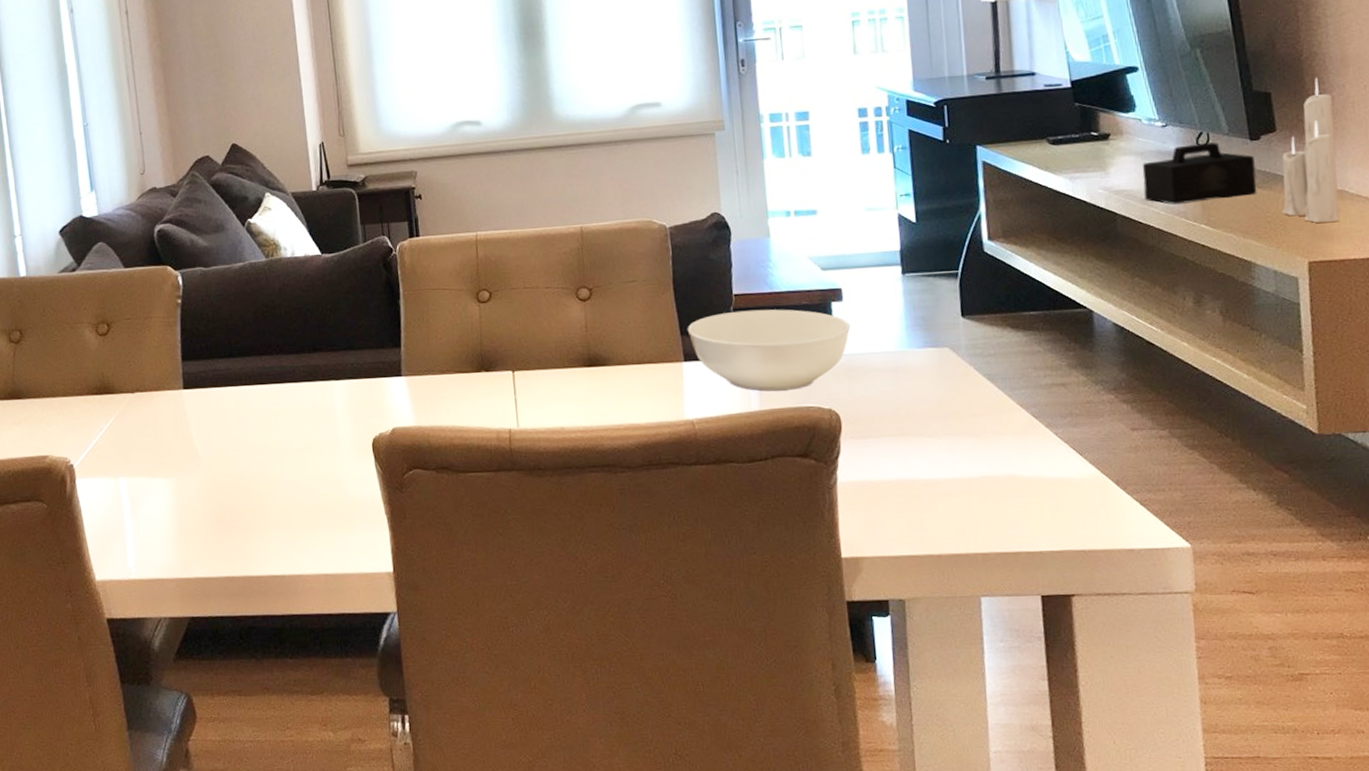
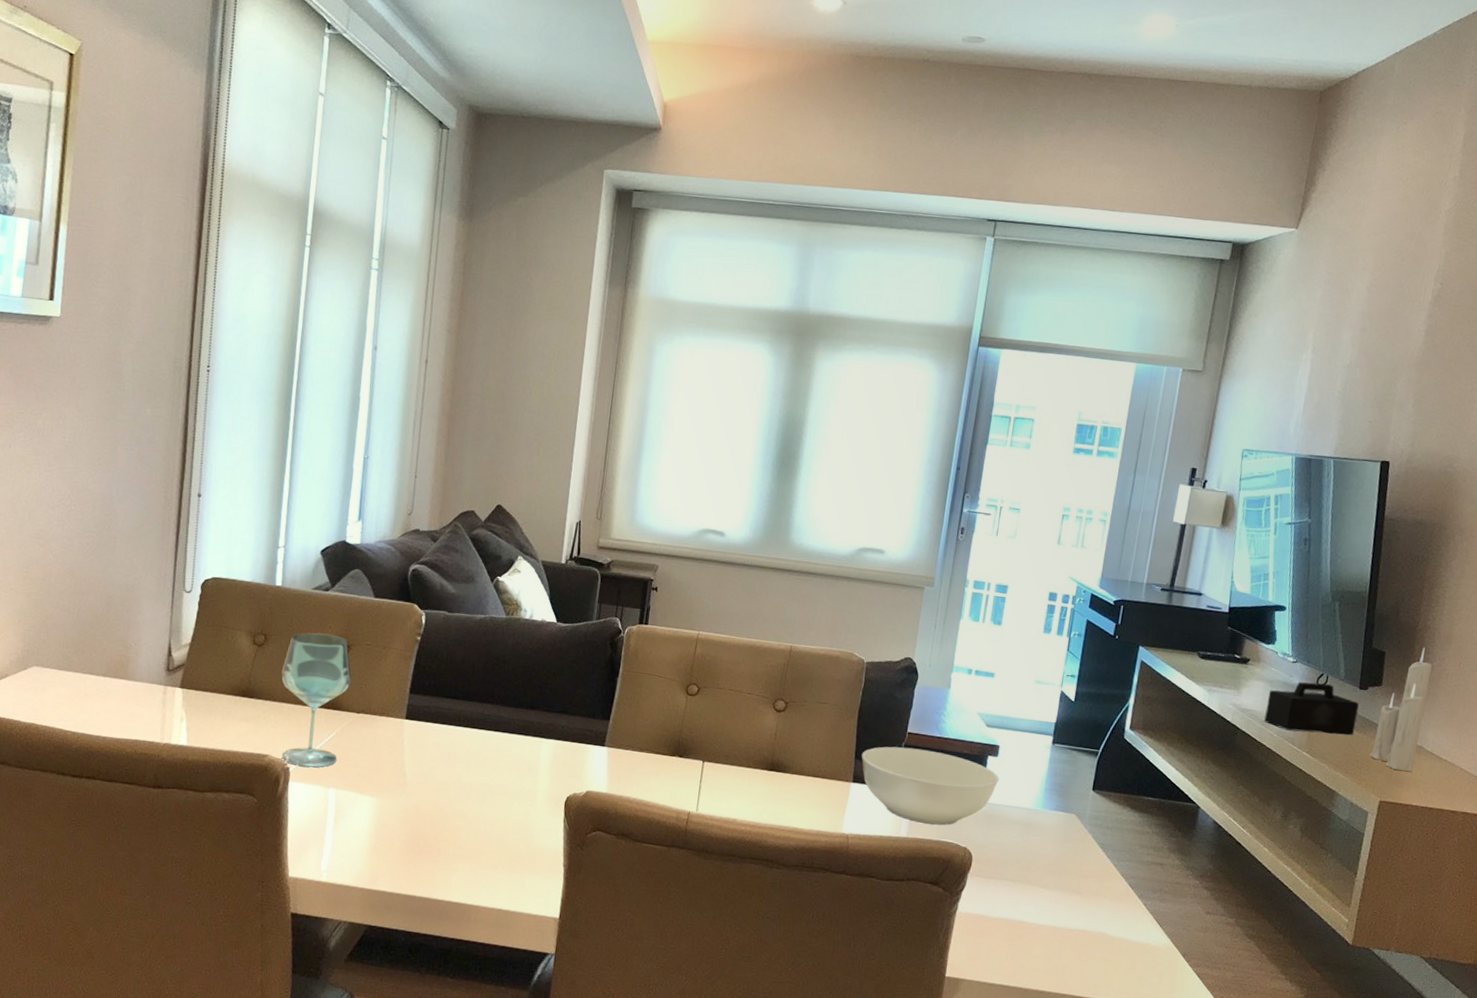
wine glass: none [44,315,121,461] -> present [281,632,352,768]

